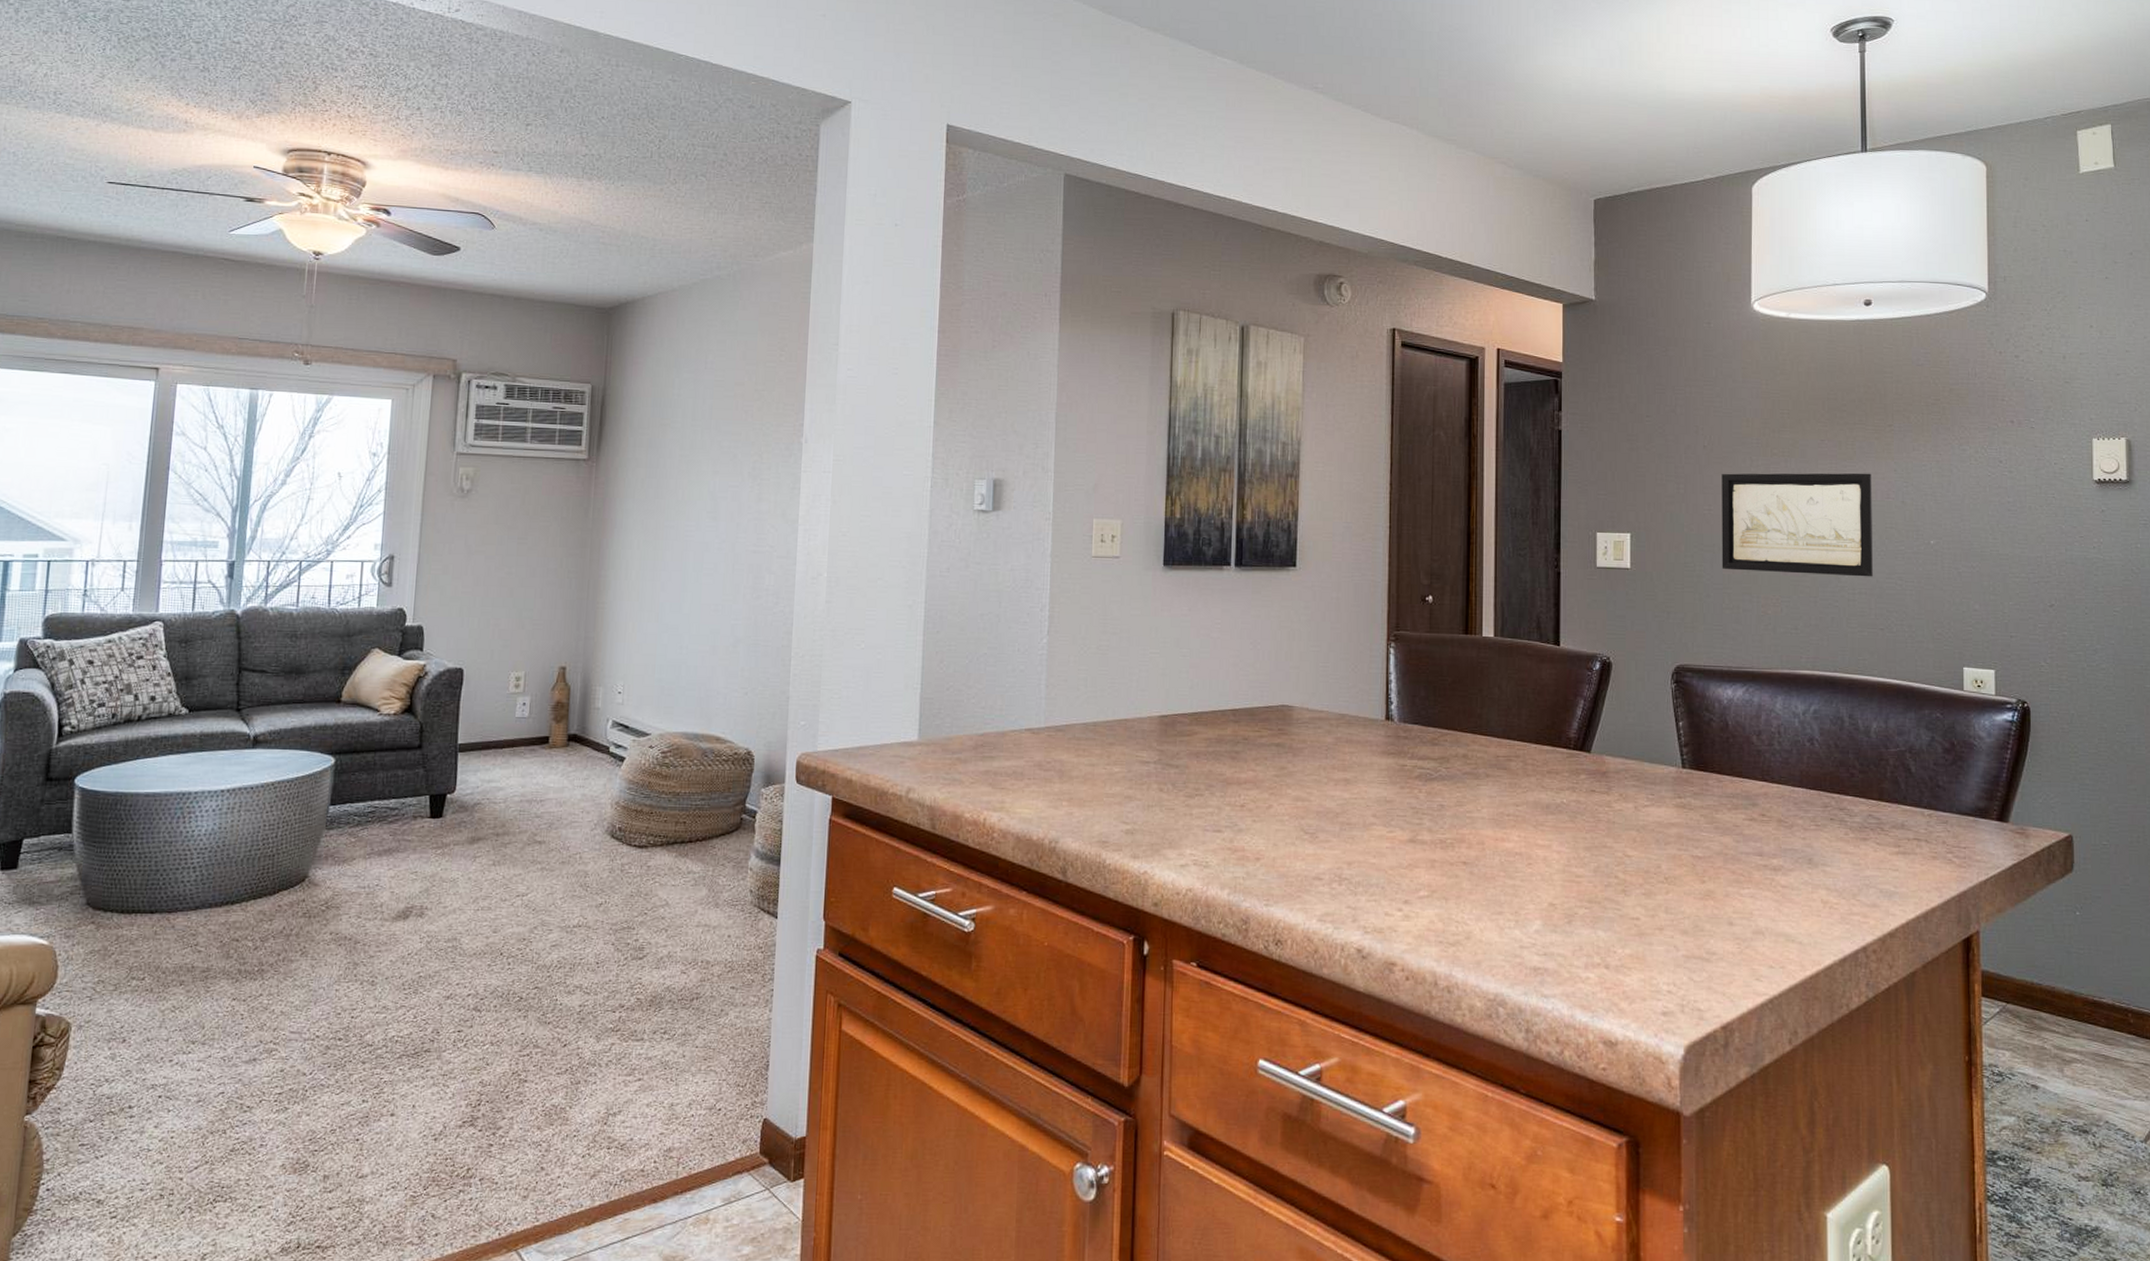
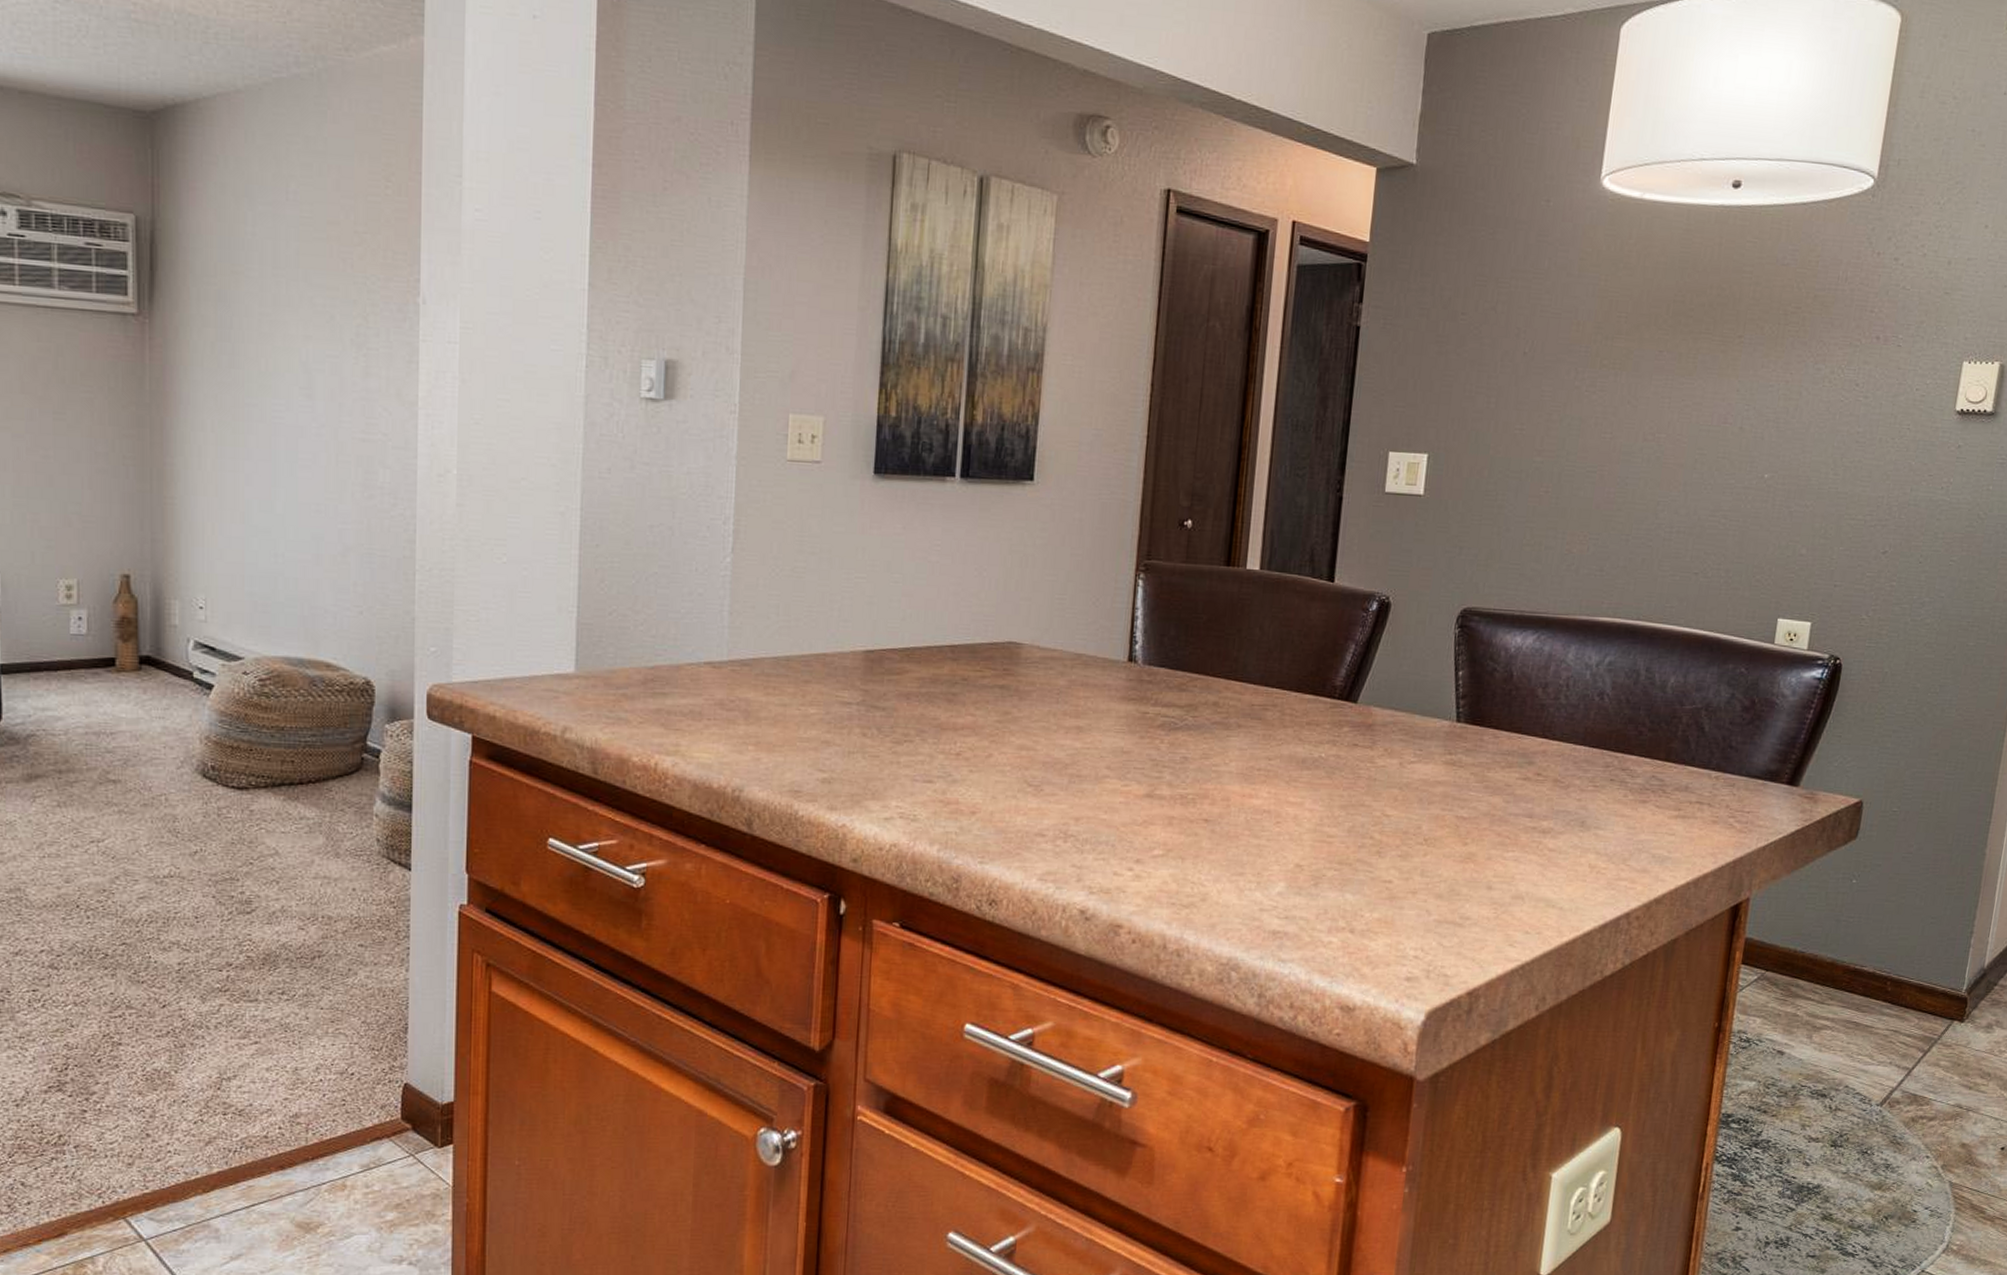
wall art: present [1721,473,1874,577] -> none [1527,386,1711,514]

